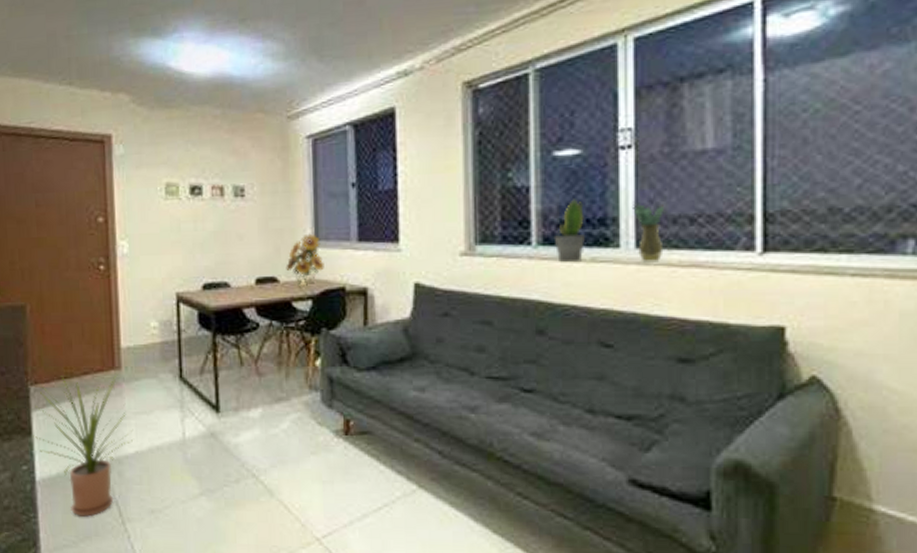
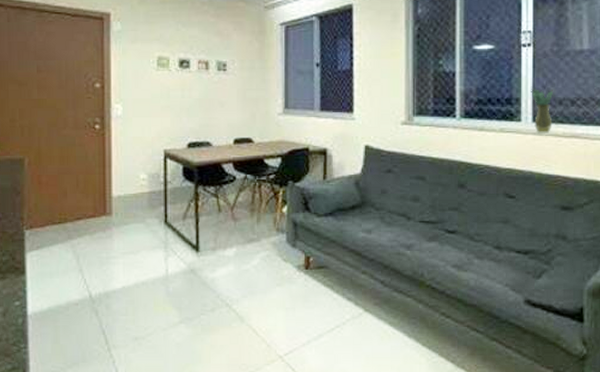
house plant: present [33,374,133,517] -> none [26,220,121,345]
flower bouquet: present [286,233,324,286] -> none [260,103,292,146]
potted plant: present [553,199,585,263] -> none [473,83,496,132]

